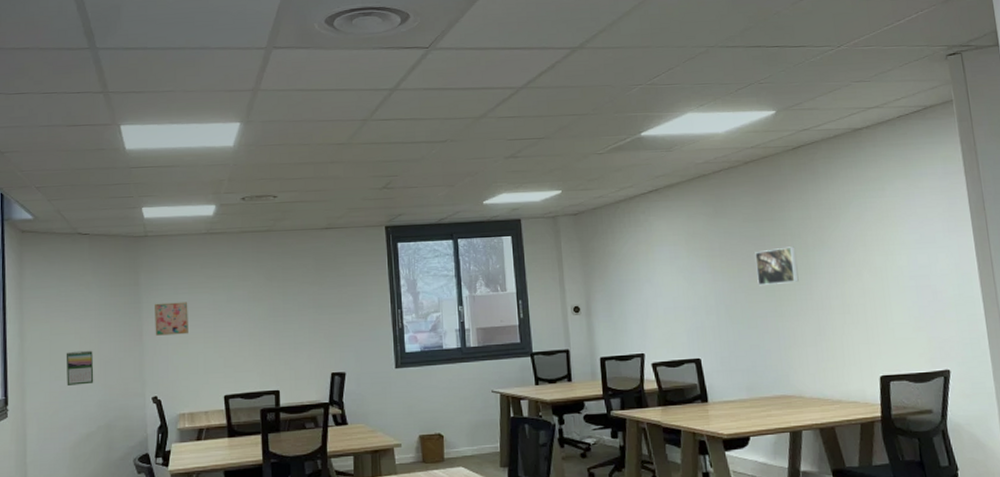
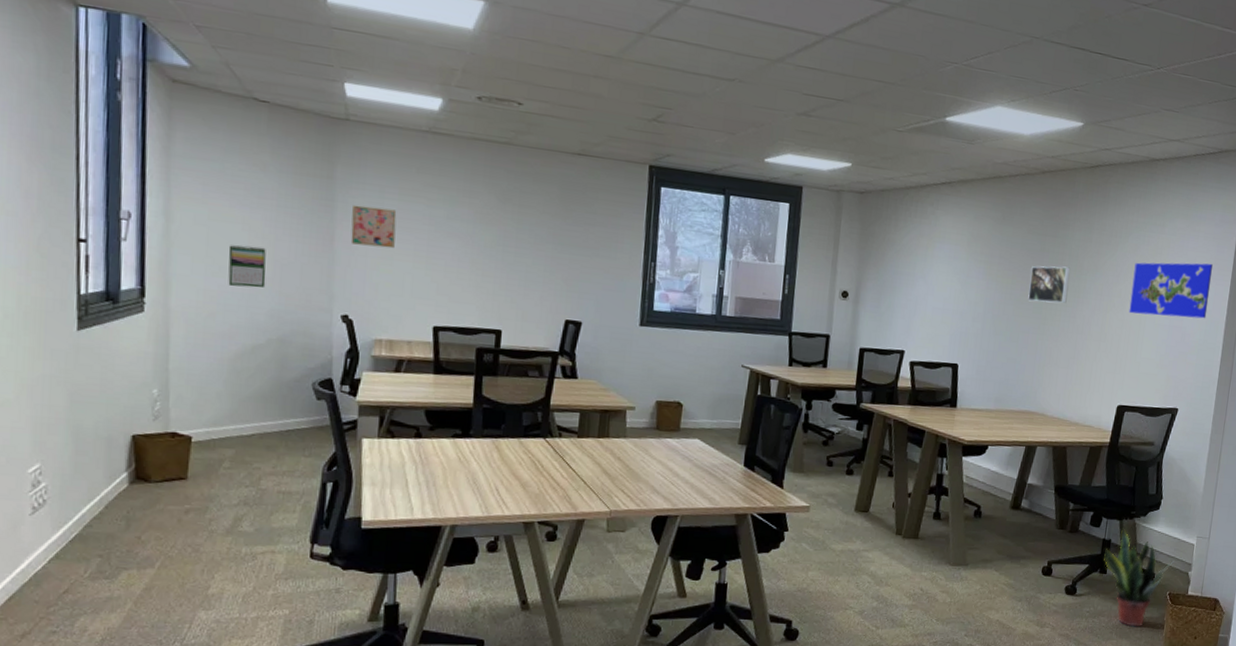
world map: none [862,216,956,281] -> present [1129,262,1213,319]

